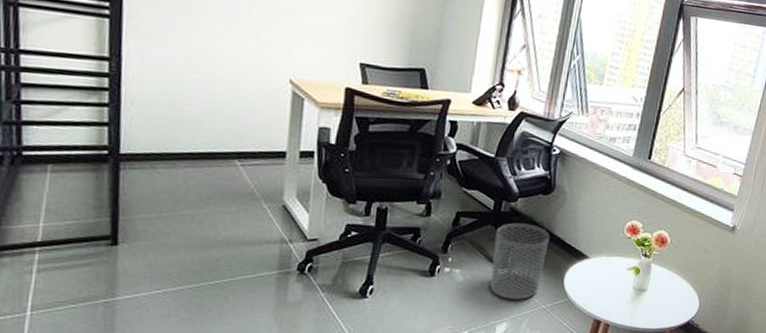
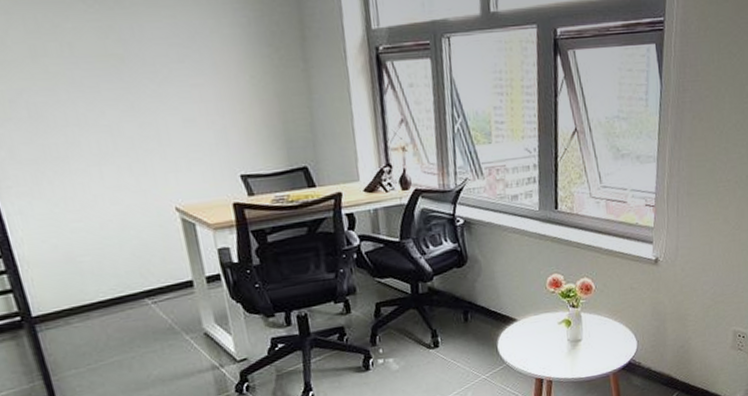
waste bin: present [490,223,550,300] -> none [419,299,475,377]

